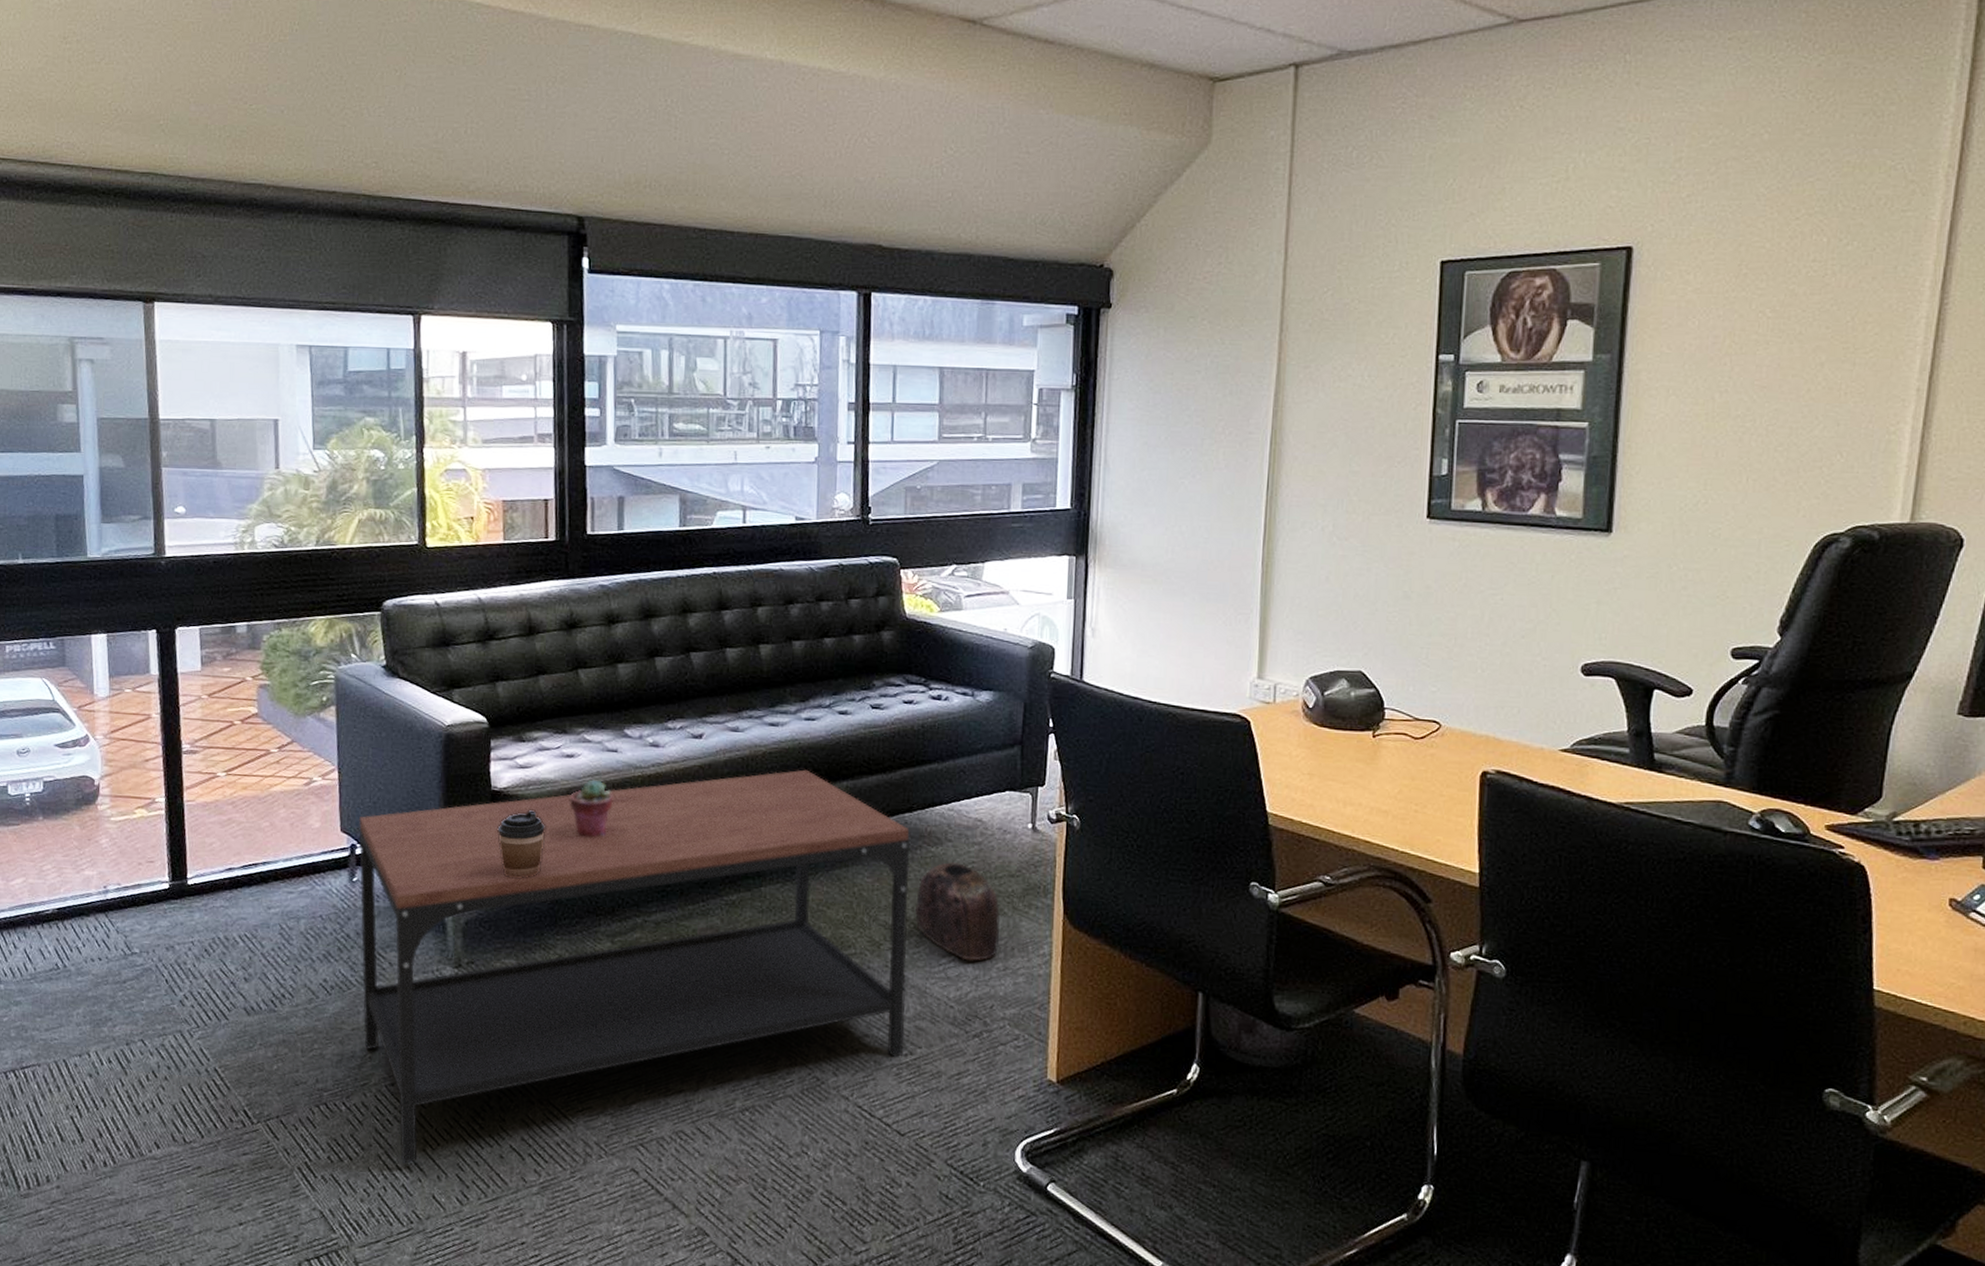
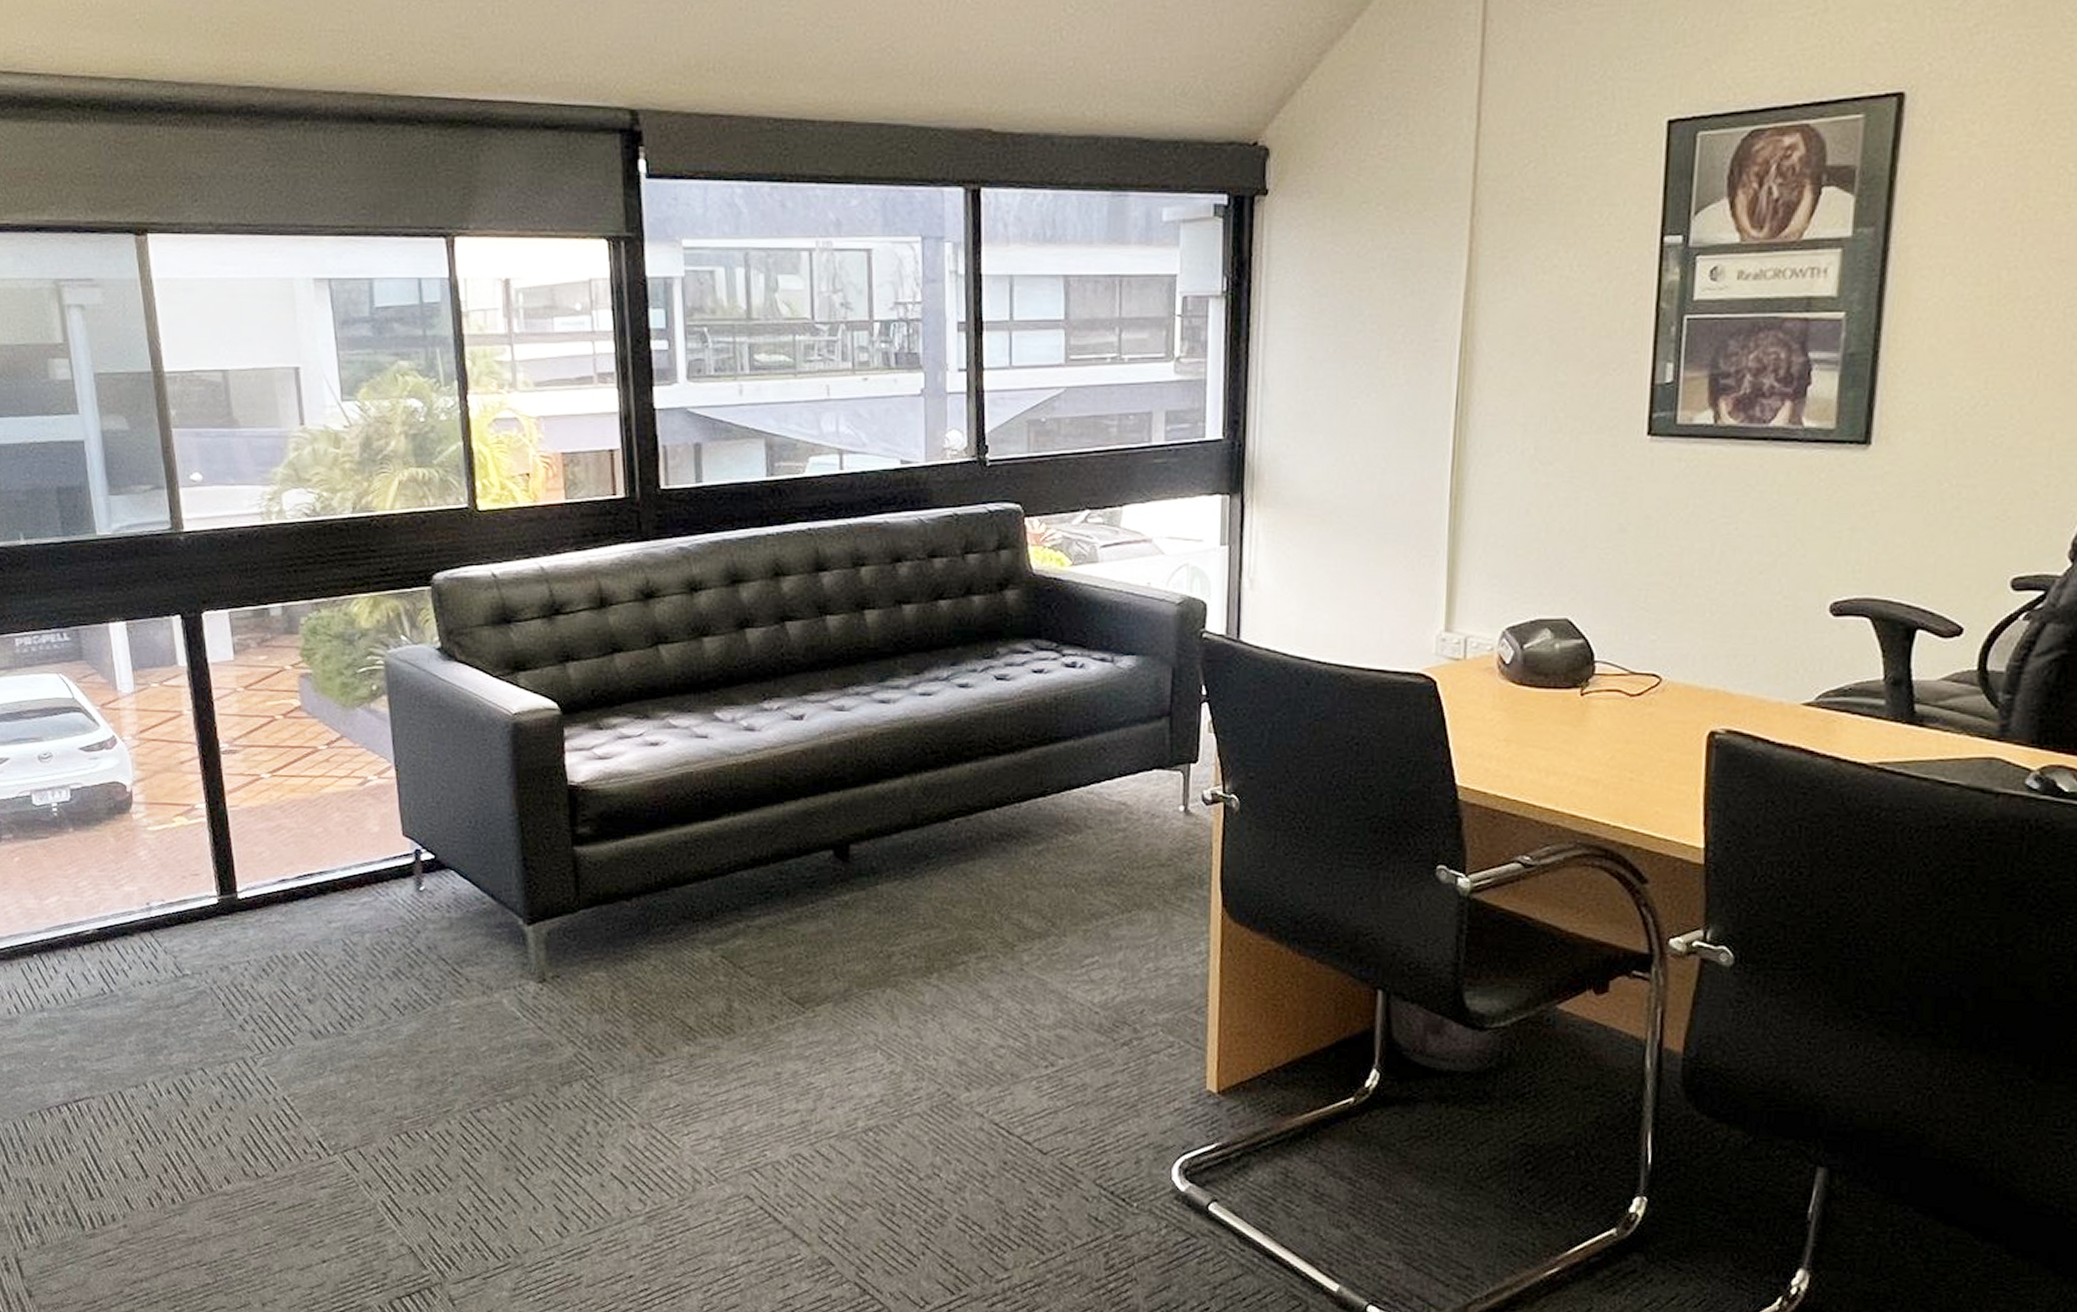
coffee table: present [358,769,911,1164] -> none [421,751,1045,1195]
coffee cup: present [497,810,545,878] -> none [577,806,631,882]
potted succulent: present [570,779,613,838] -> none [657,770,706,835]
bag: present [915,862,1001,961] -> none [1053,852,1150,962]

